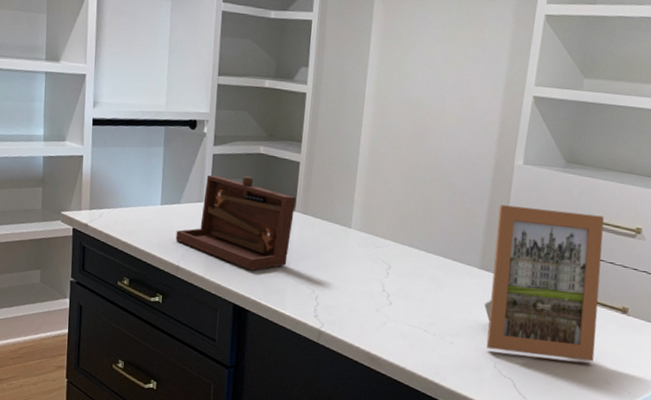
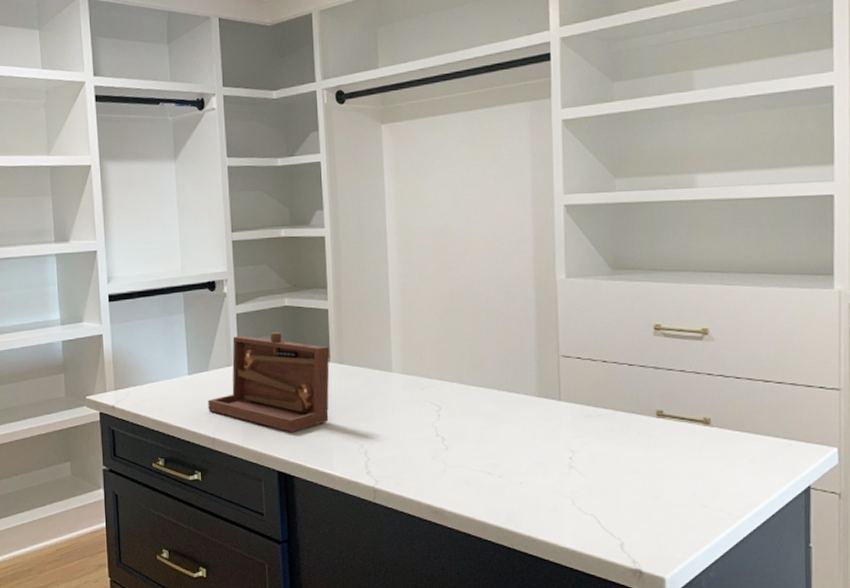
picture frame: present [484,205,604,362] -> none [548,321,682,485]

